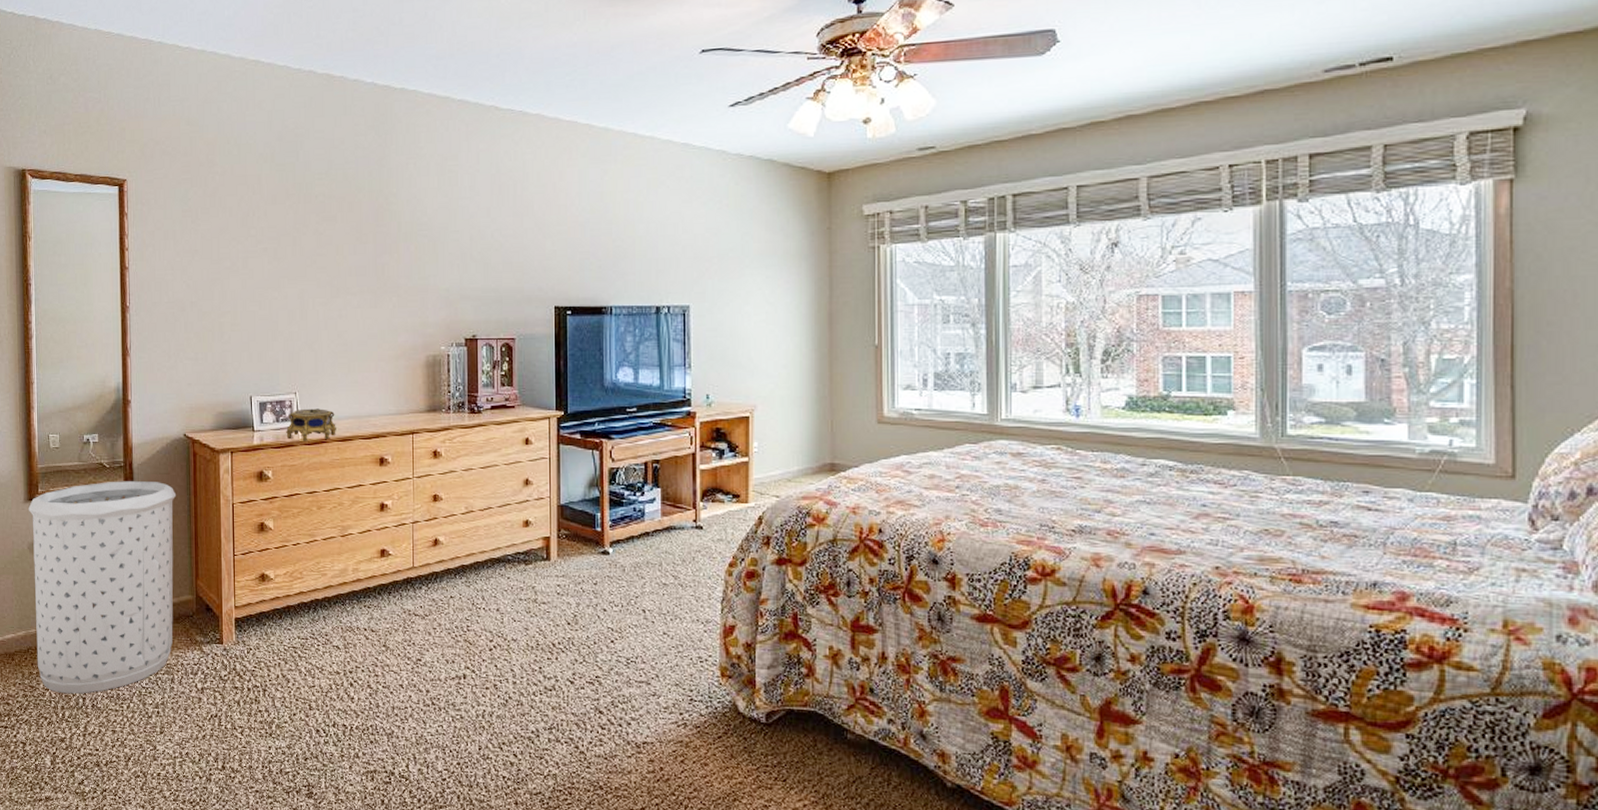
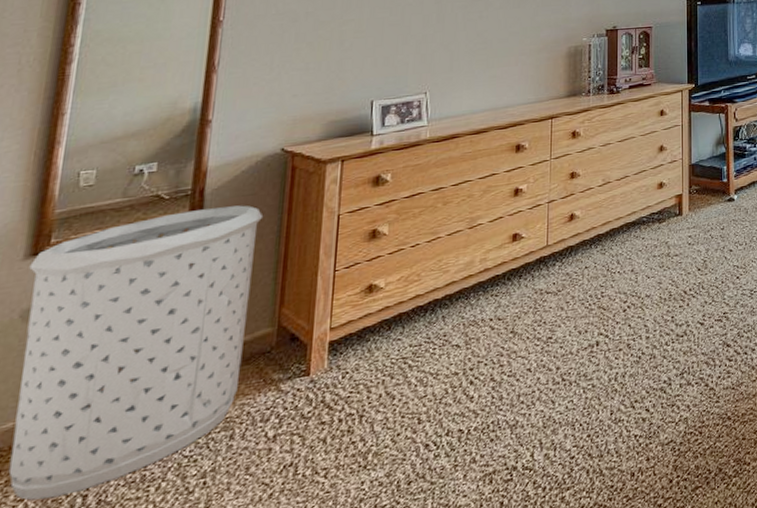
clock: present [286,408,336,441] -> none [411,105,470,140]

